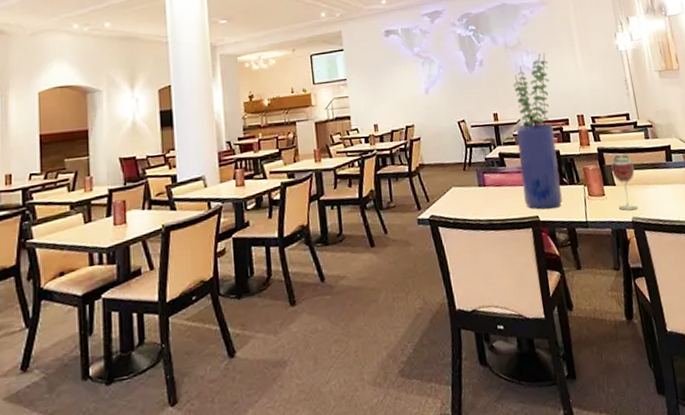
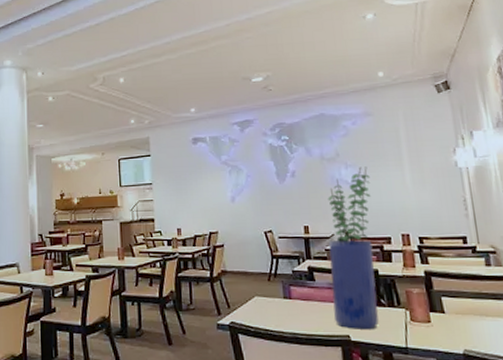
wineglass: present [611,154,638,211] -> none [440,280,471,342]

